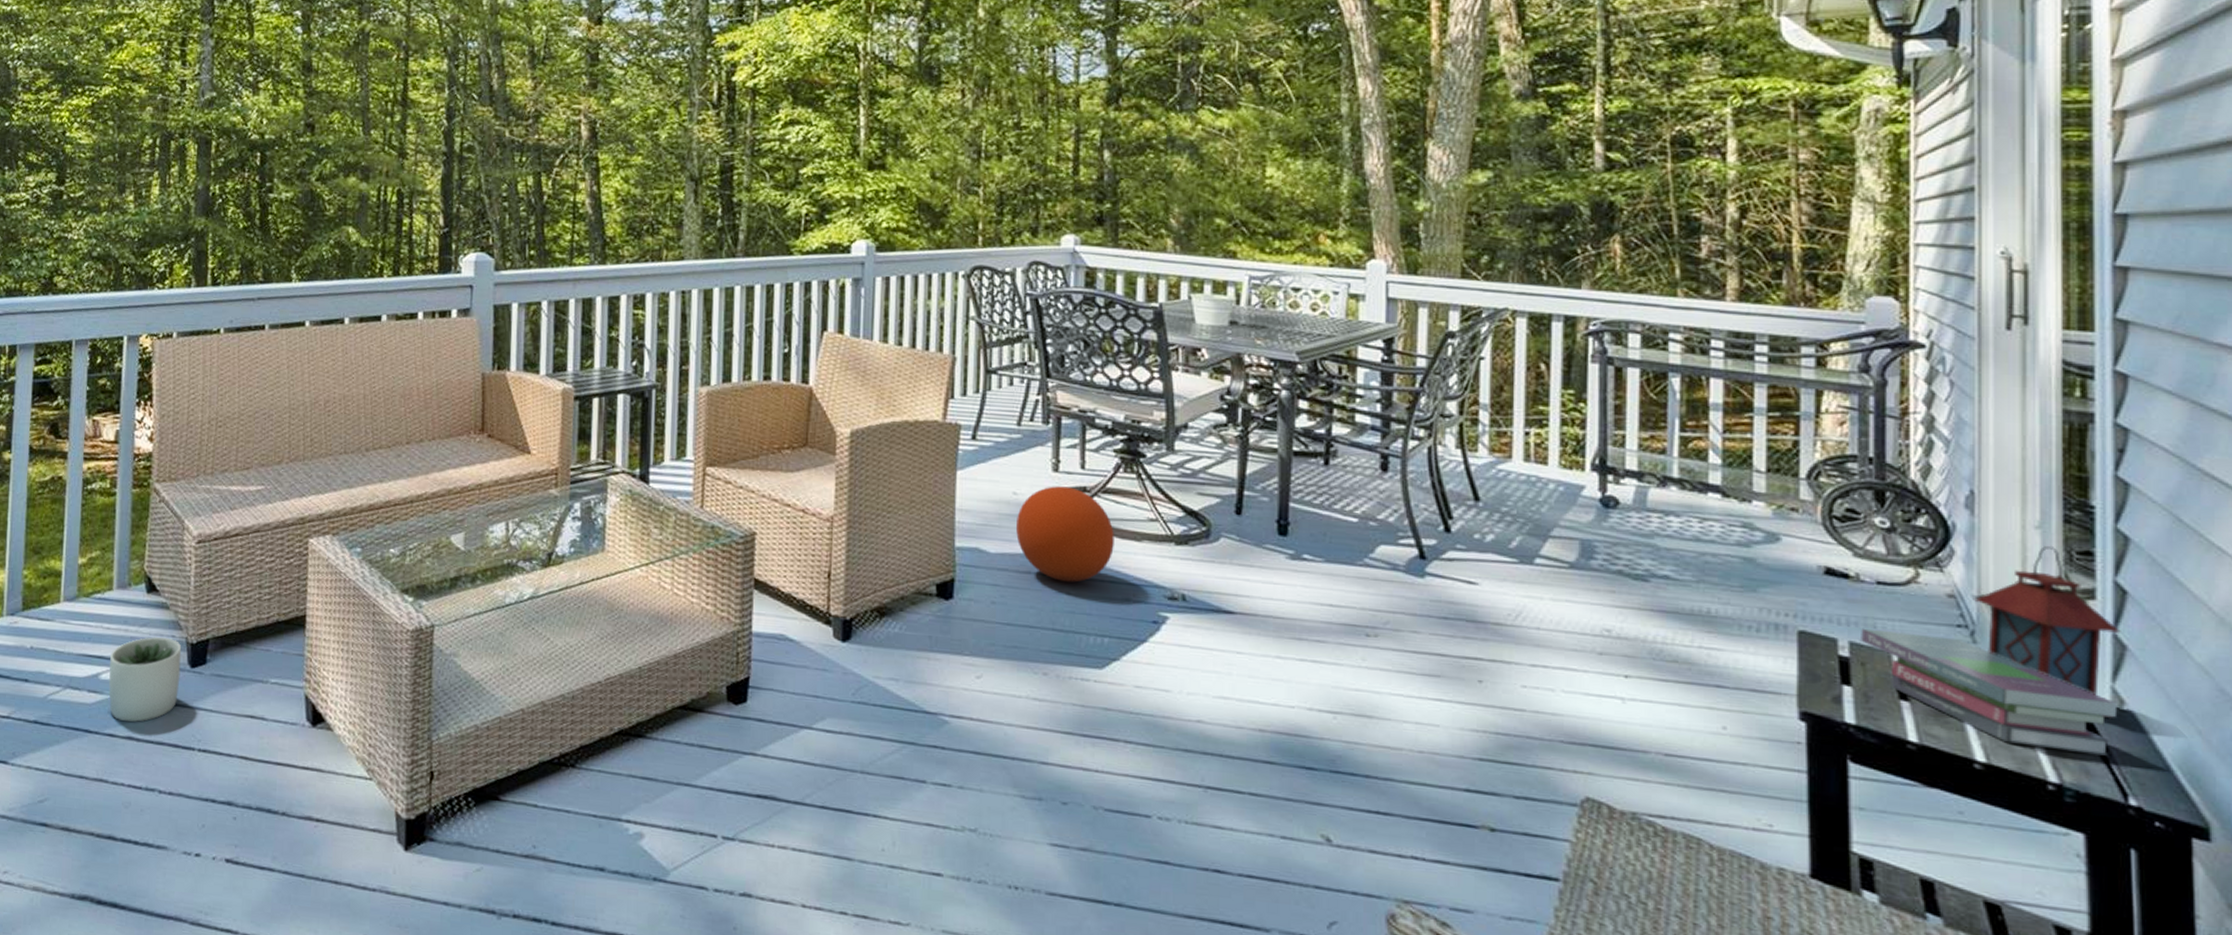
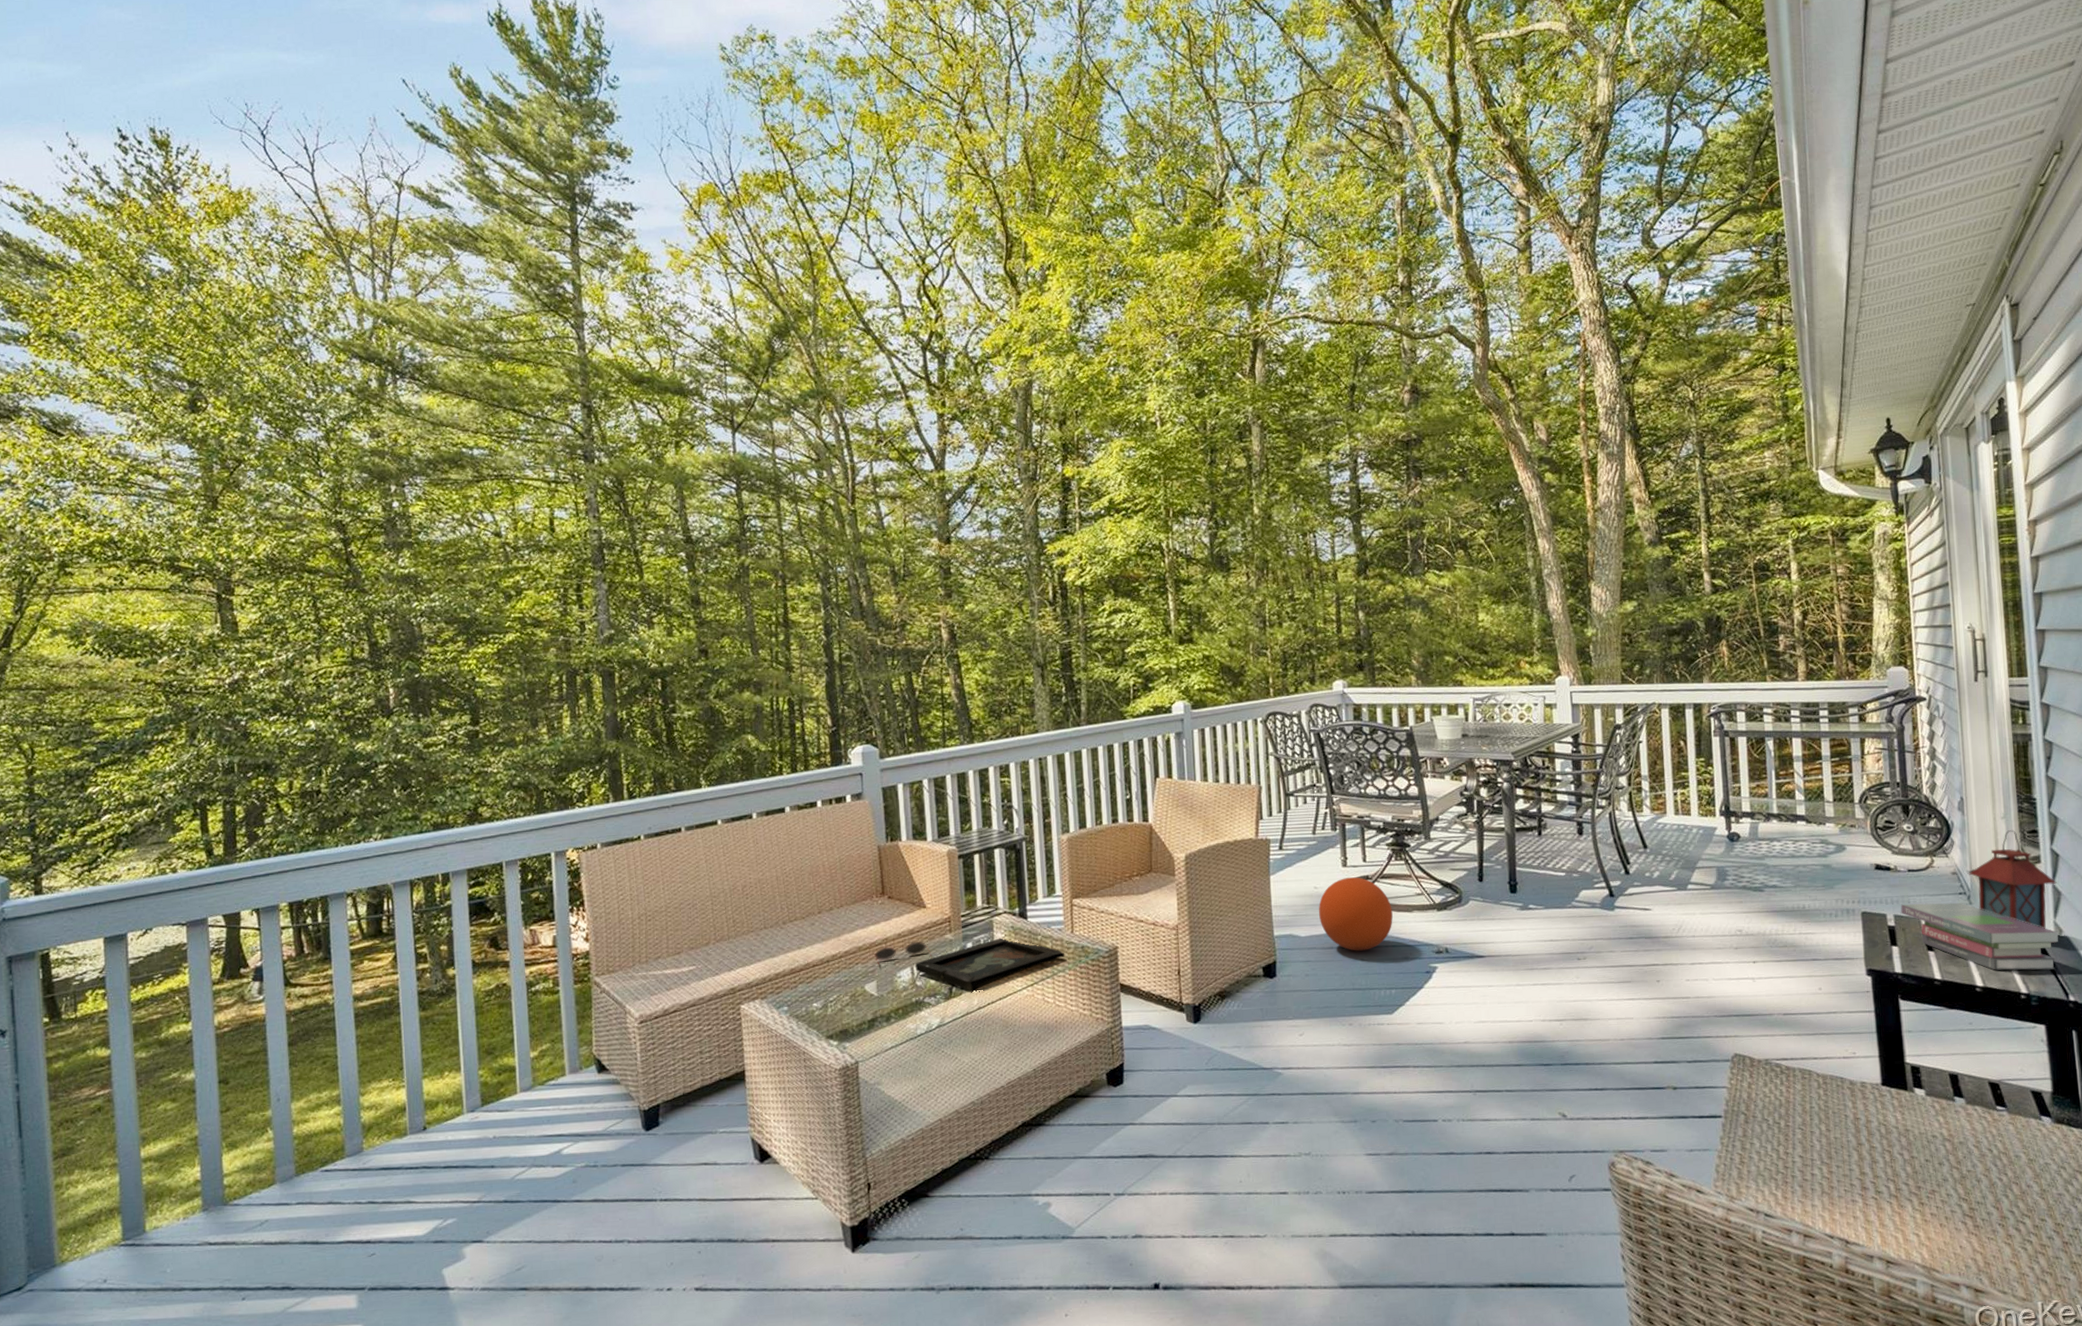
planter: present [109,636,182,723] -> none [570,1109,637,1188]
sunglasses: none [464,492,532,518] -> present [873,941,932,968]
decorative tray: none [511,501,690,562] -> present [915,936,1064,992]

